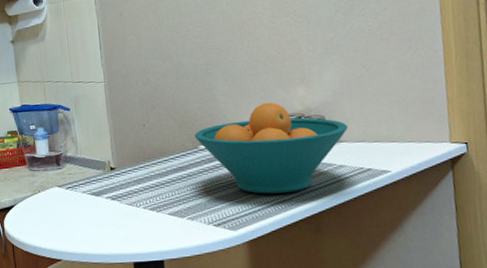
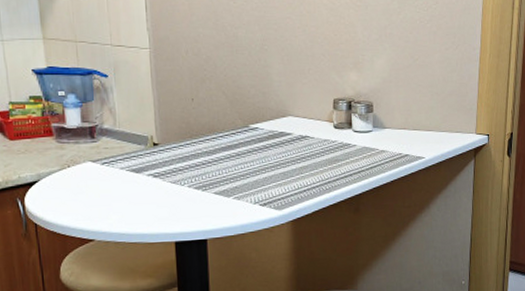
fruit bowl: present [194,102,348,194] -> none [245,85,392,176]

